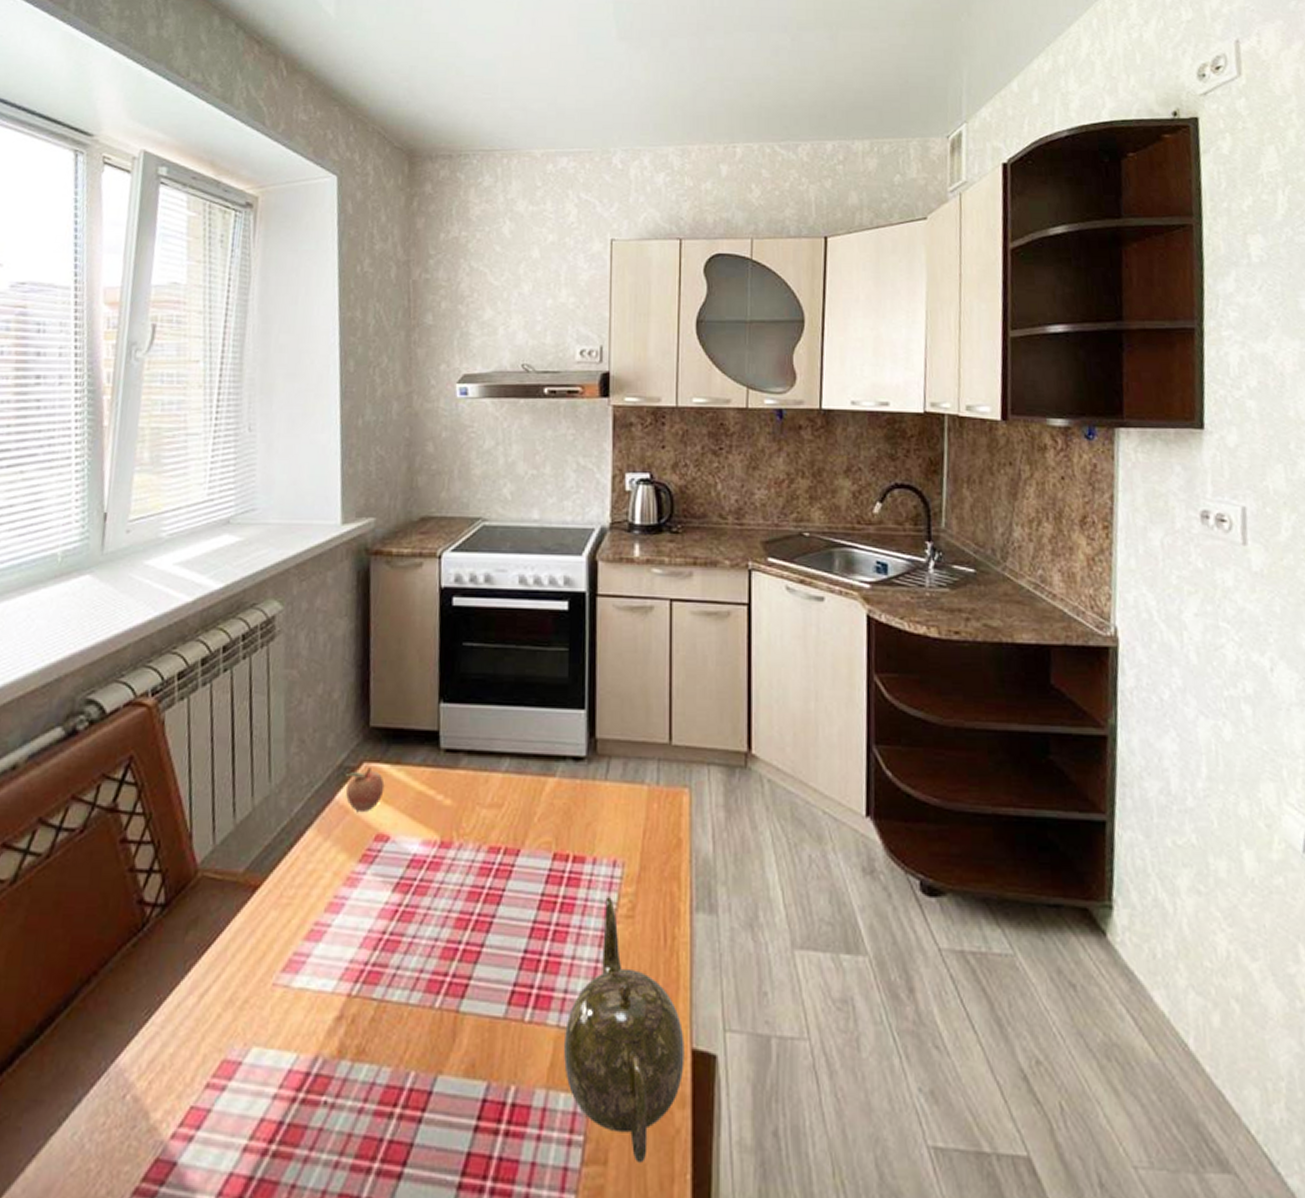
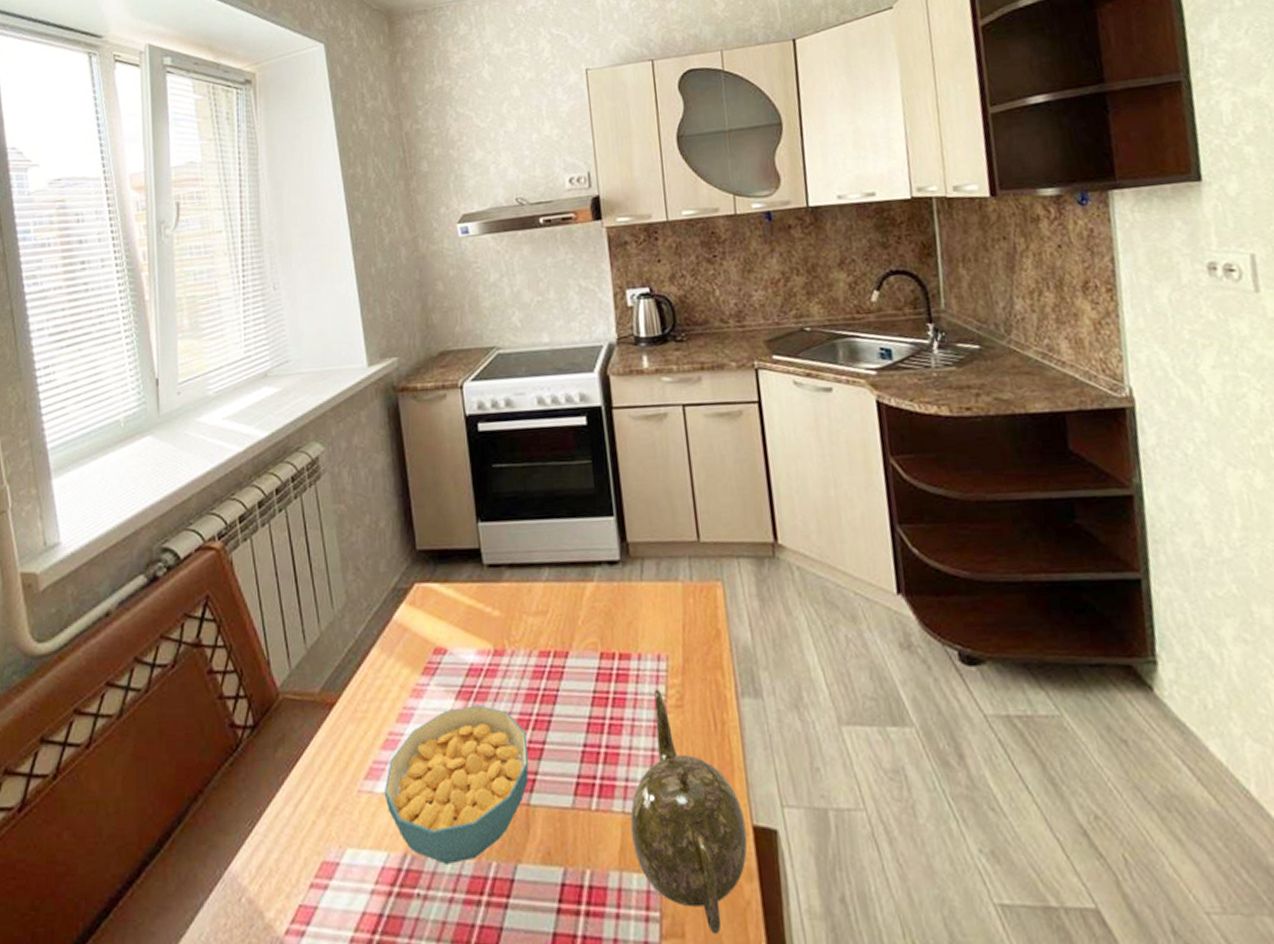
cereal bowl: none [301,899,465,1071] -> present [384,705,529,864]
fruit: present [345,767,385,811] -> none [400,587,437,629]

